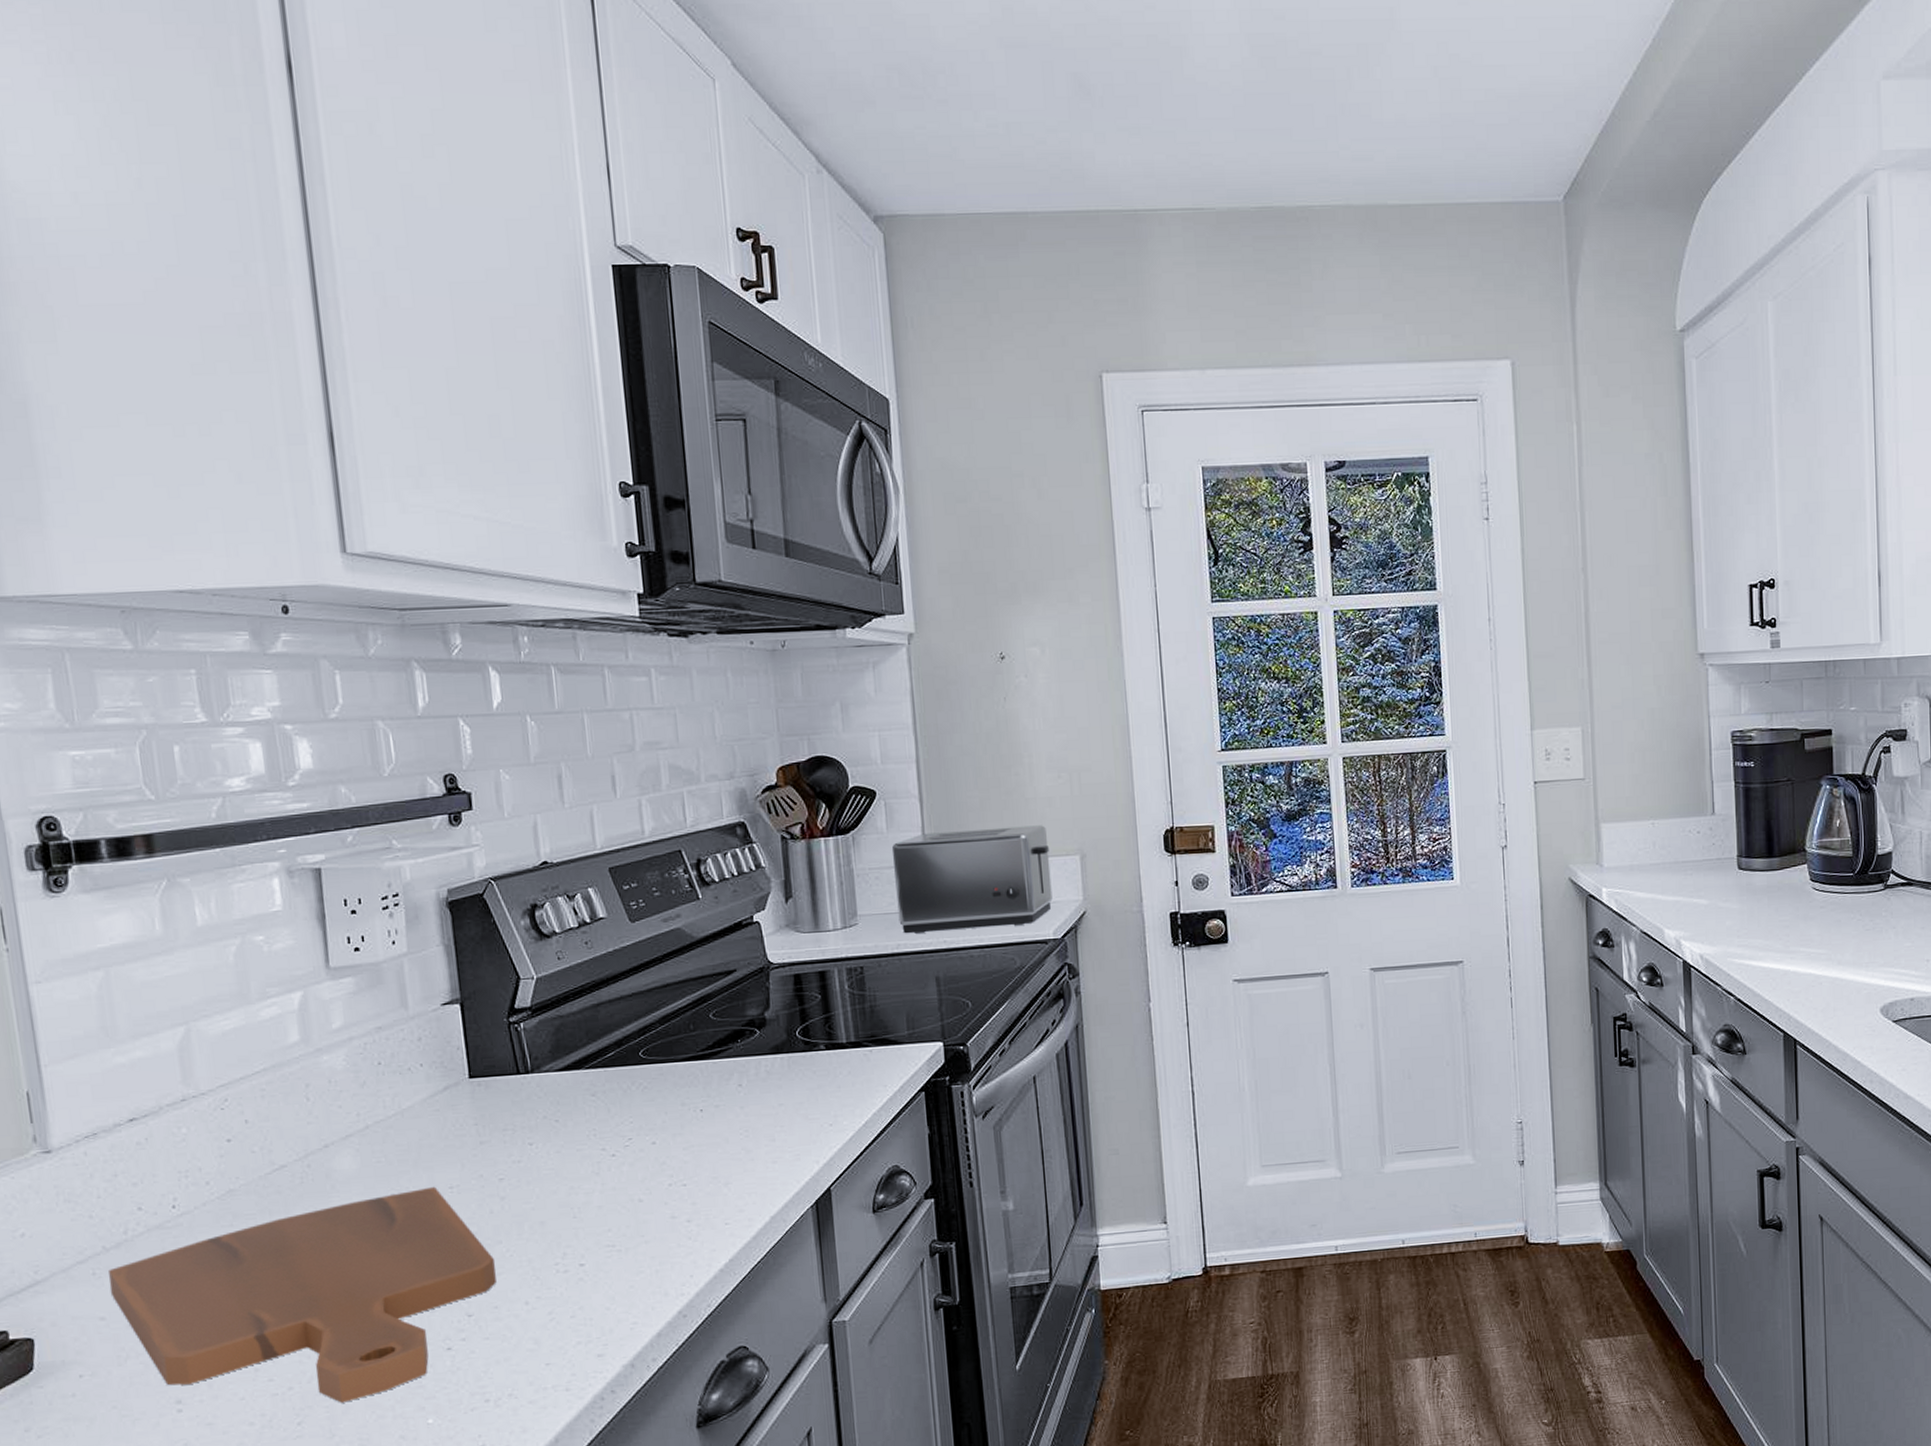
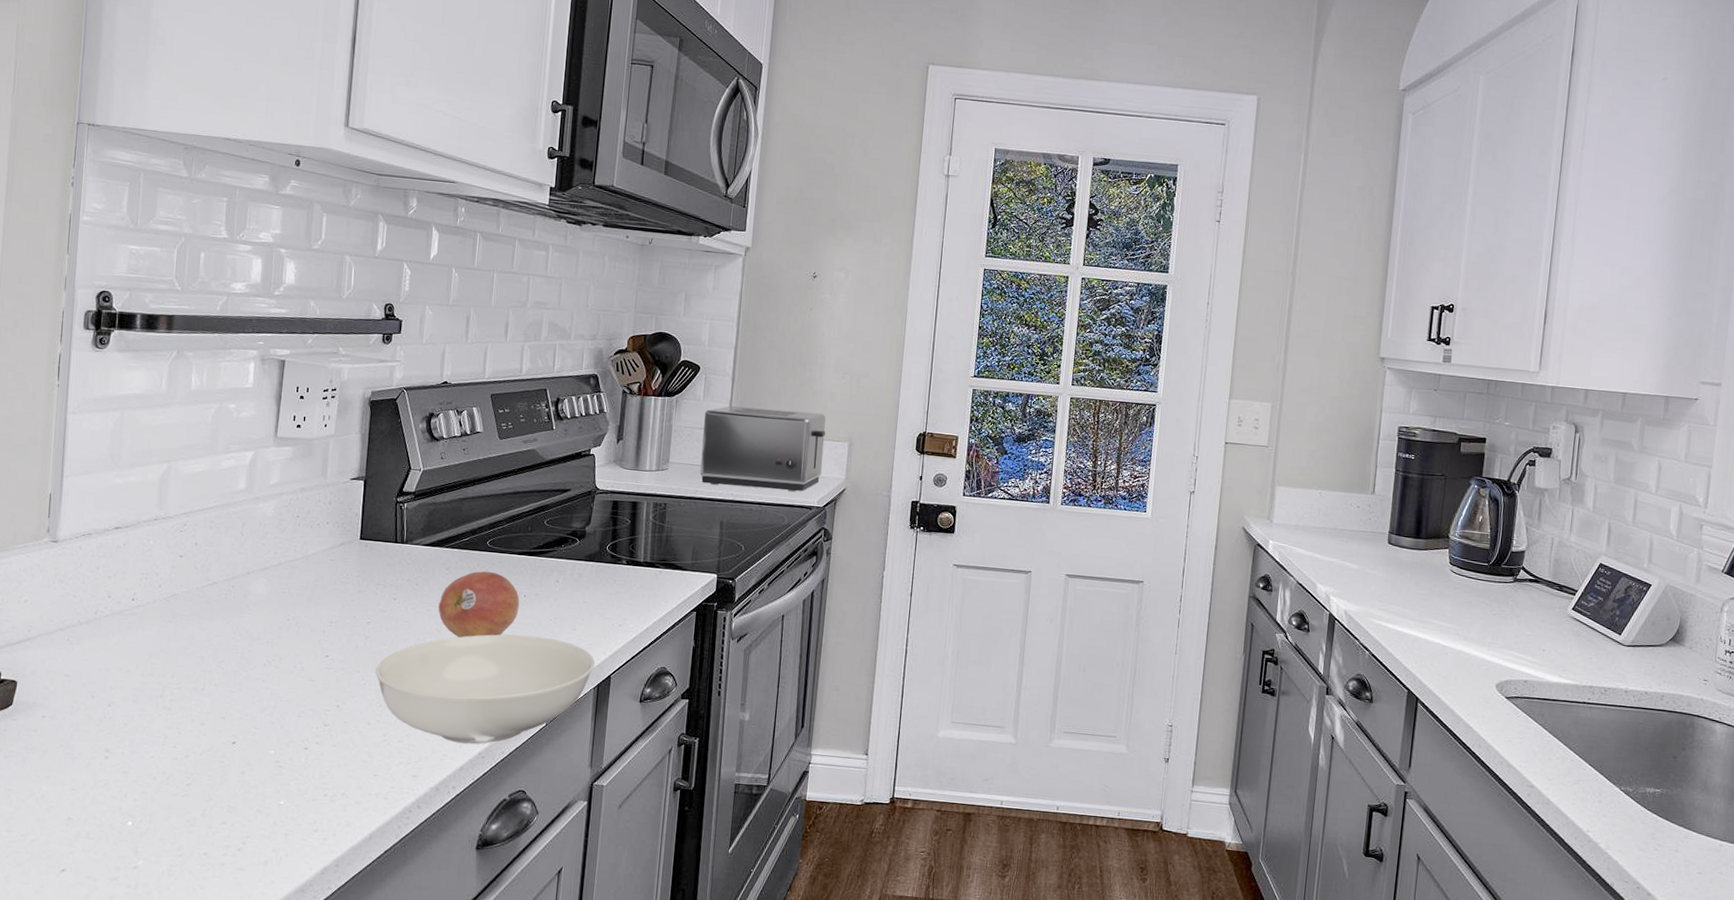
cutting board: present [108,1186,497,1403] -> none [76,618,351,775]
bowl: none [522,1156,808,1305] -> present [375,634,595,744]
fruit: none [590,1089,697,1177] -> present [438,571,520,638]

